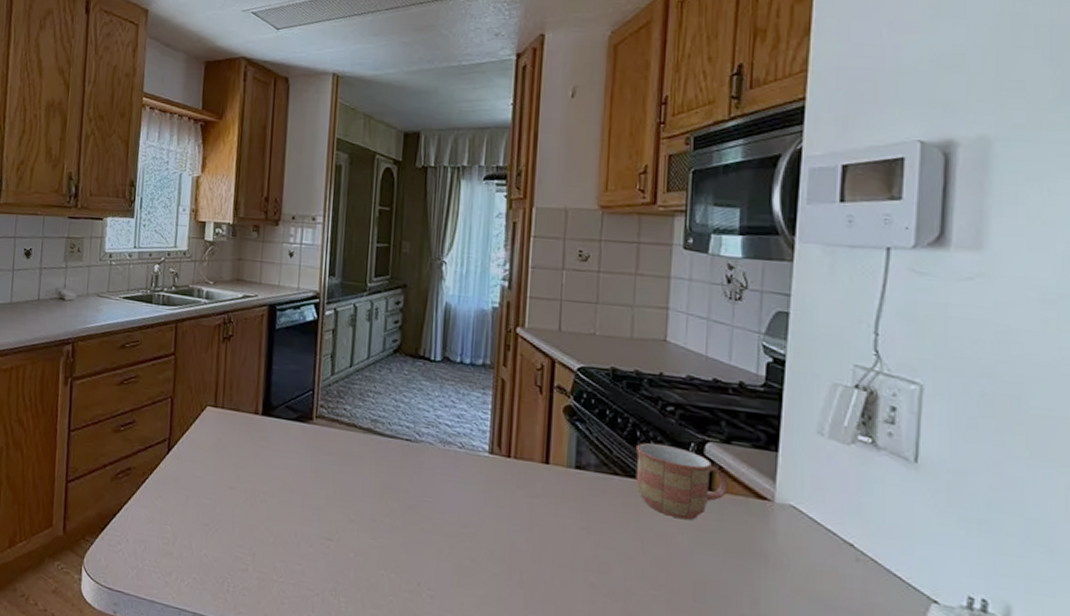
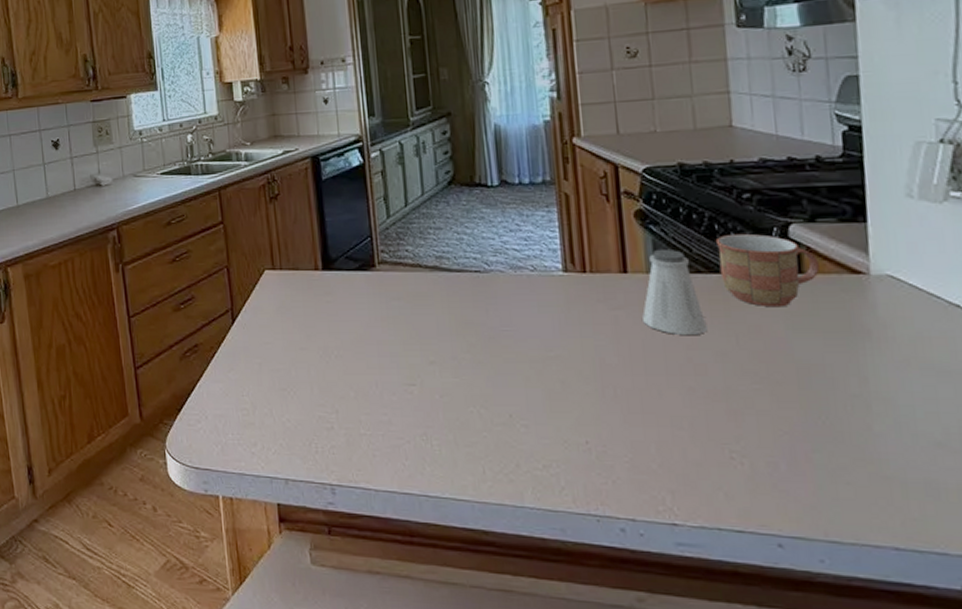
saltshaker: none [557,447,616,534] -> present [642,250,708,335]

